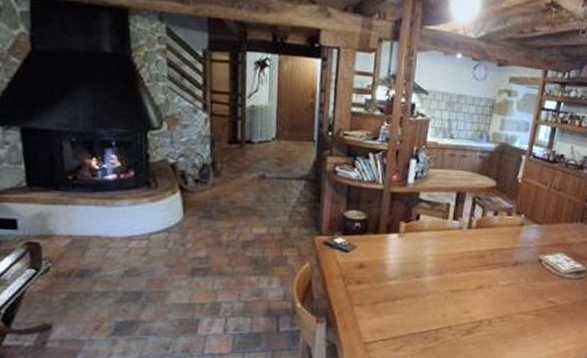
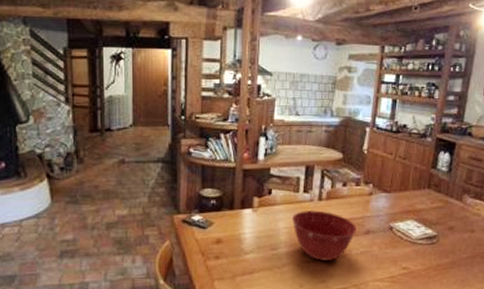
mixing bowl: none [439,237,505,291] -> present [292,209,356,261]

